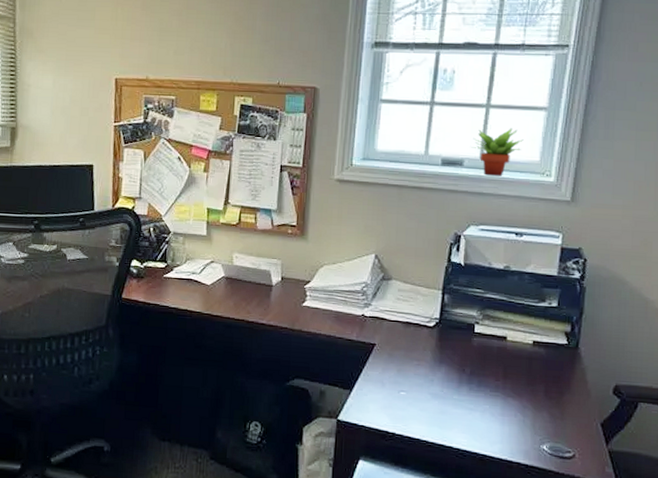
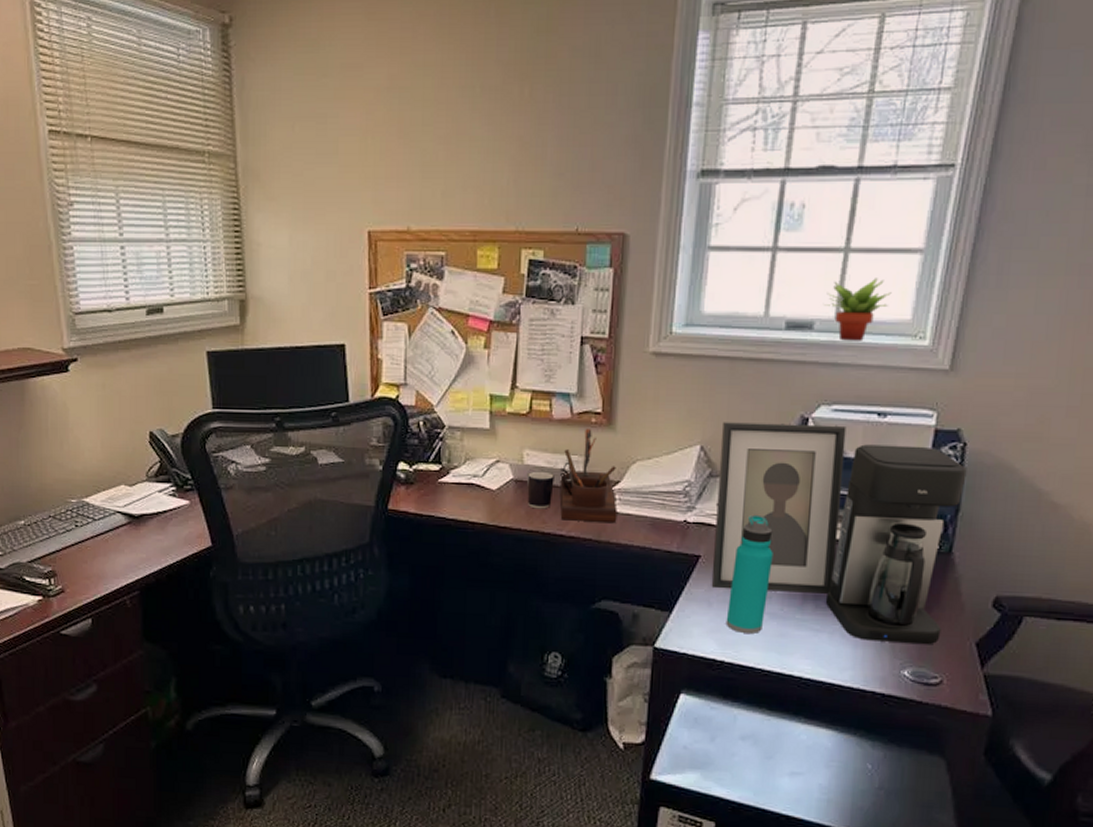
mug: none [235,270,258,302] -> present [526,471,554,509]
desk organizer: none [261,237,308,315] -> present [559,428,617,522]
picture frame: none [384,236,491,379] -> present [711,422,847,594]
water bottle: none [396,311,434,410] -> present [726,514,773,634]
coffee maker: none [477,257,588,424] -> present [825,444,967,644]

